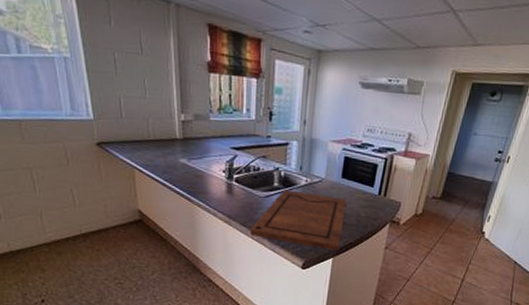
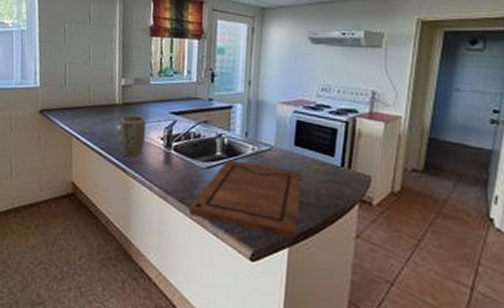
plant pot: none [181,149,209,188] -> present [119,115,147,157]

